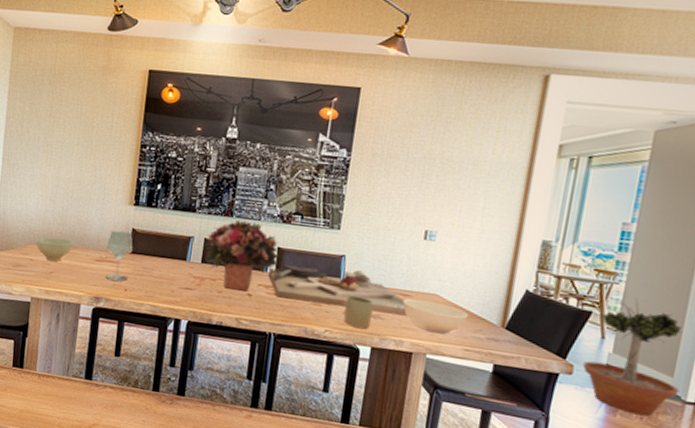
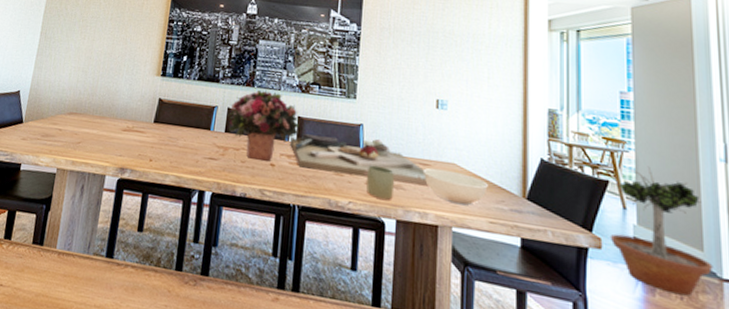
bowl: present [35,237,74,262] -> none [65,107,103,132]
wine glass: present [106,231,133,282] -> none [132,100,160,152]

